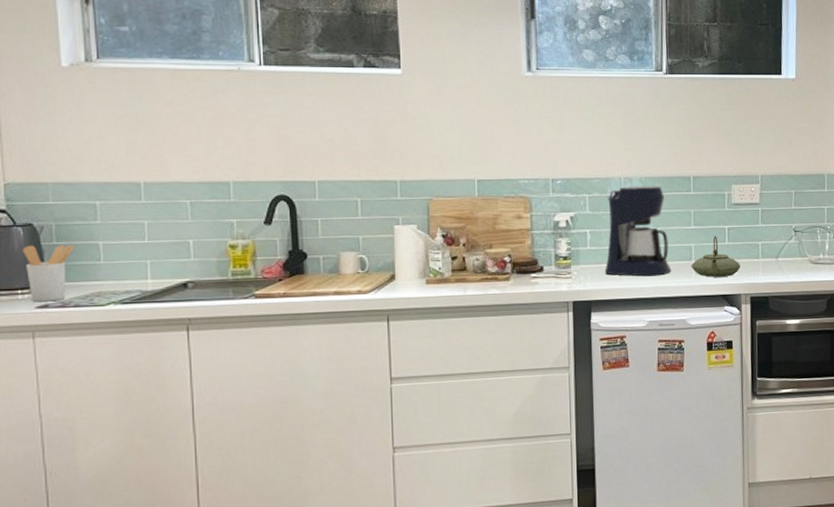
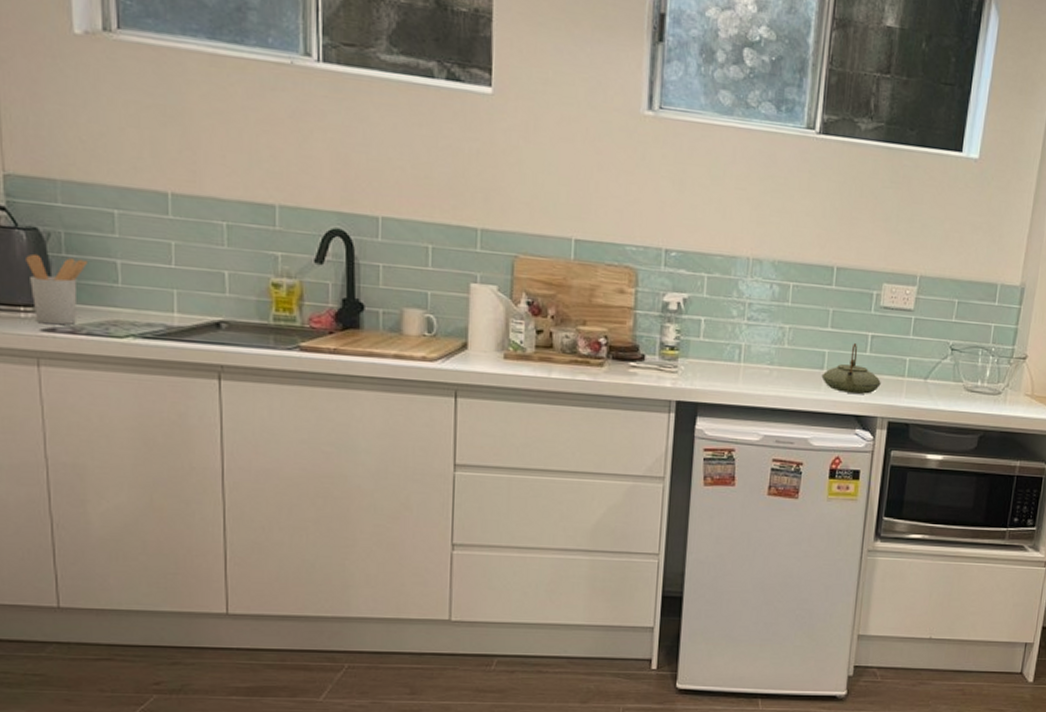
coffee maker: present [604,186,672,277] -> none [717,269,800,383]

